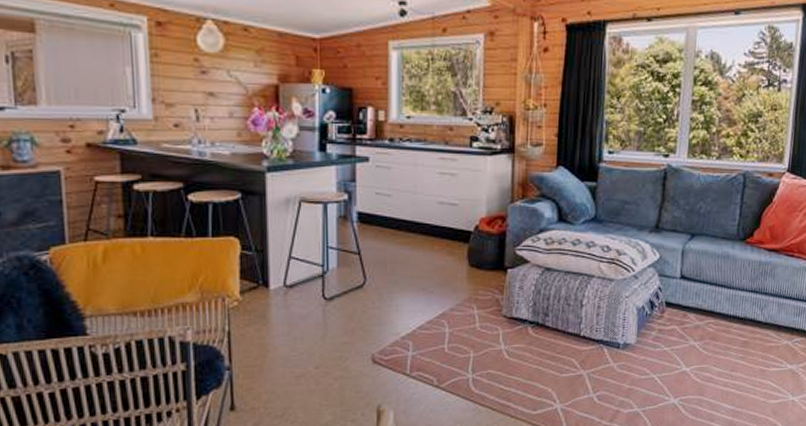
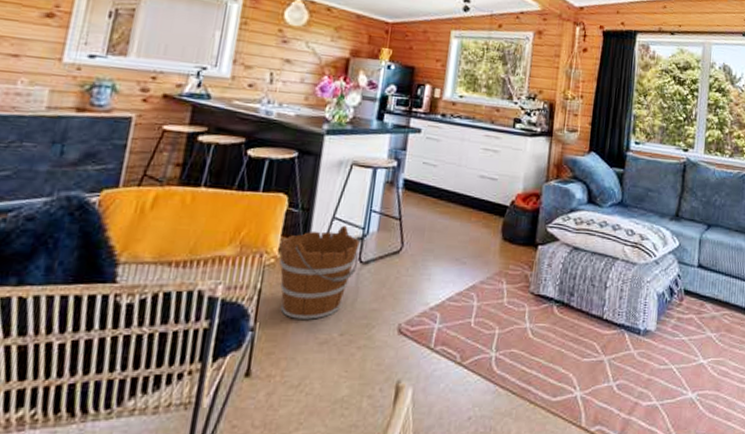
bucket: none [239,264,322,356] -> present [279,225,360,320]

